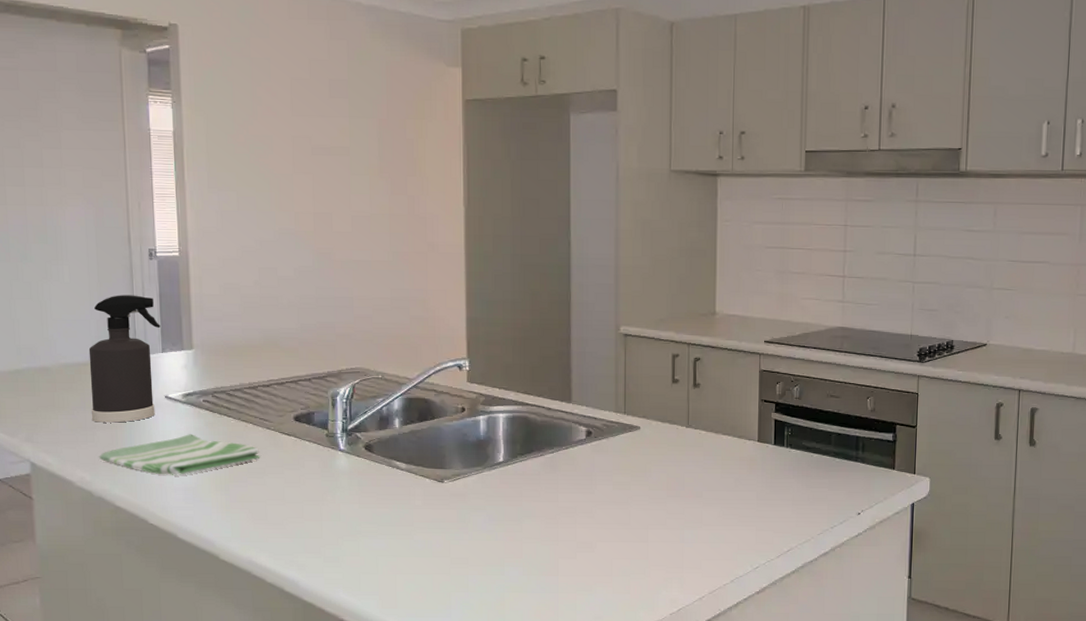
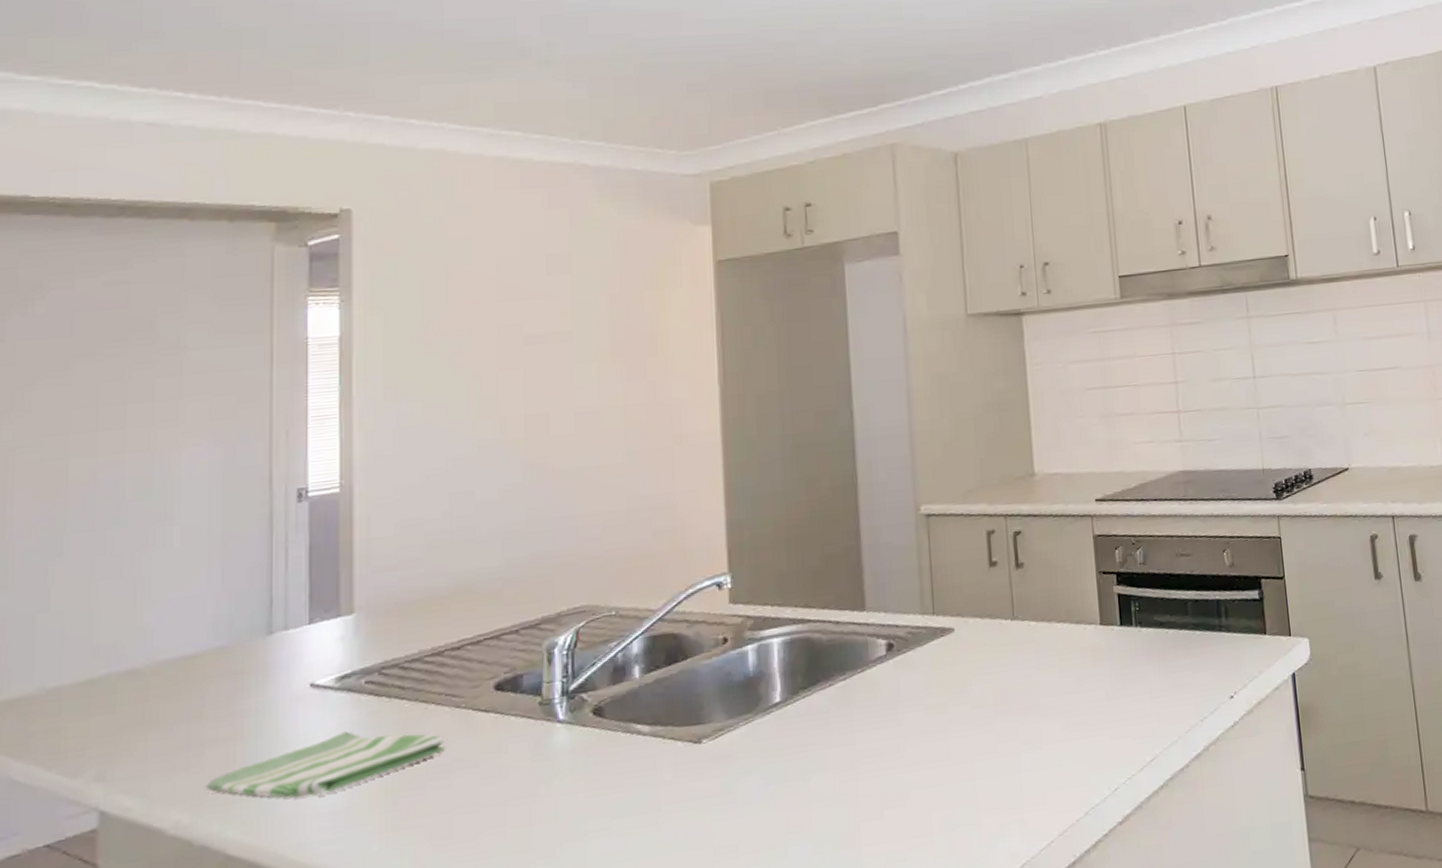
spray bottle: present [88,295,161,423] -> none [198,551,309,737]

